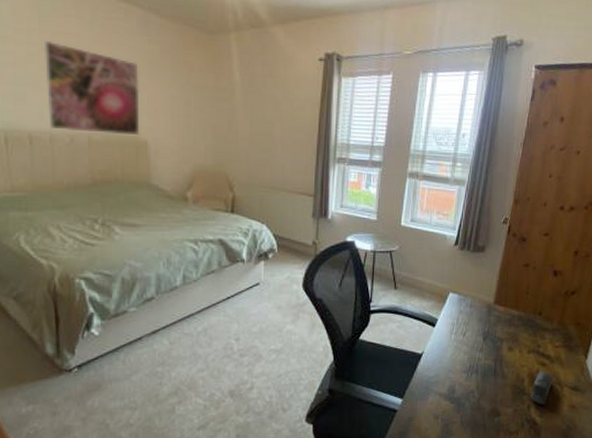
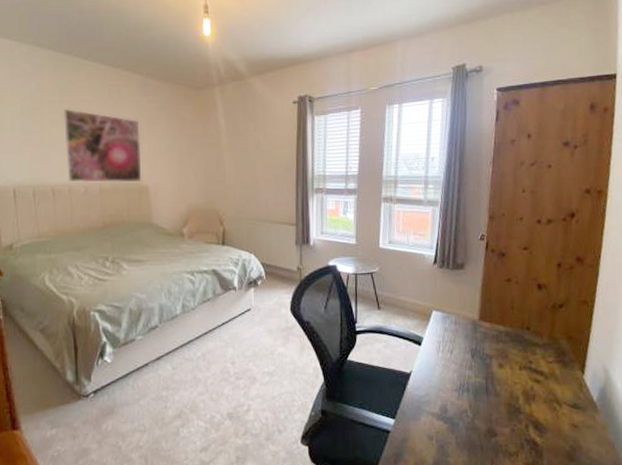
stapler: present [530,371,554,406] -> none [527,388,550,425]

